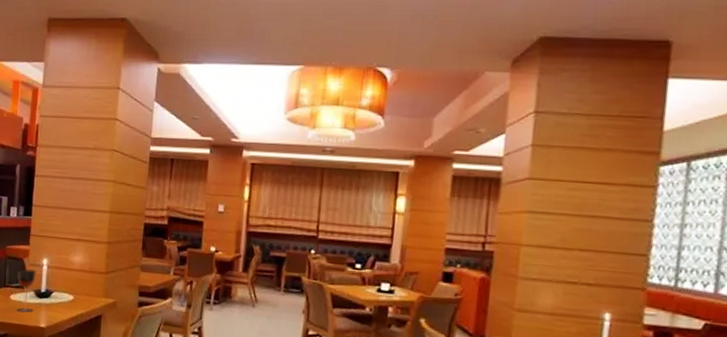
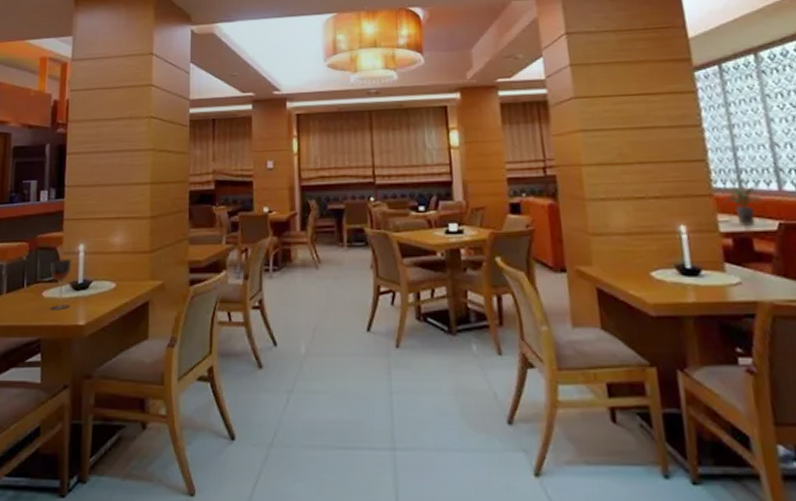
potted plant: none [654,283,696,323] -> present [723,185,764,227]

